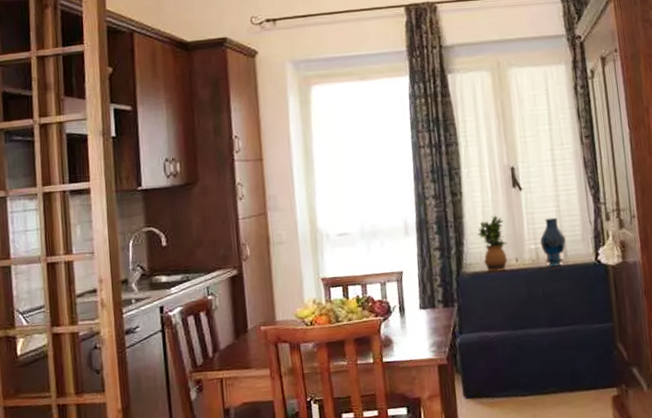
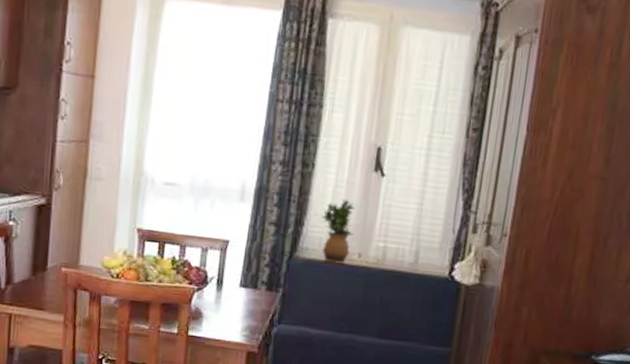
vase: present [539,217,566,267] -> none [390,215,421,272]

